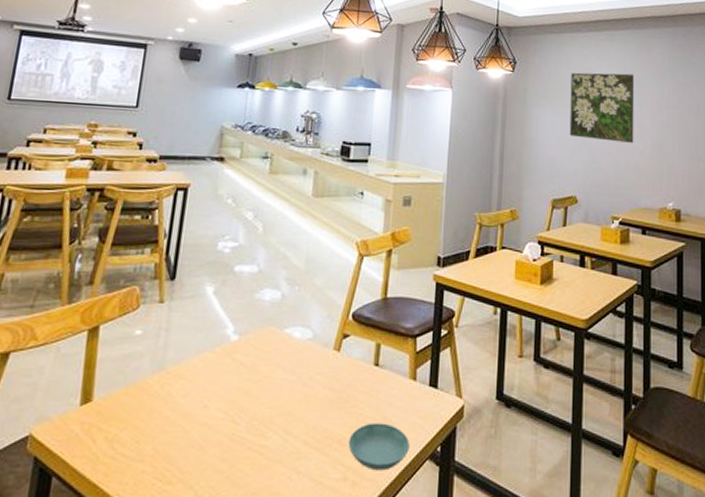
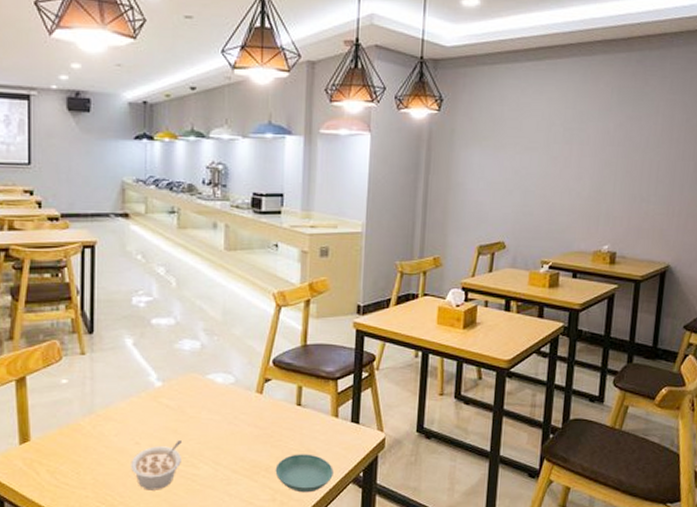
legume: none [195,404,252,465] -> present [131,441,181,490]
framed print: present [569,72,635,143] -> none [500,108,577,184]

